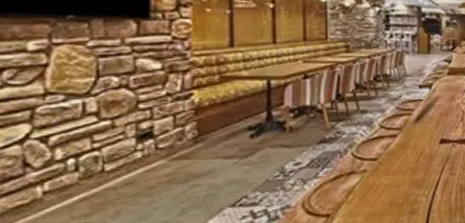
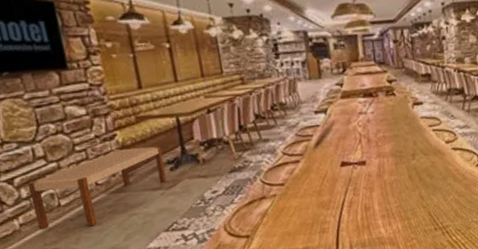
bench: none [66,109,244,200] -> present [27,146,167,230]

